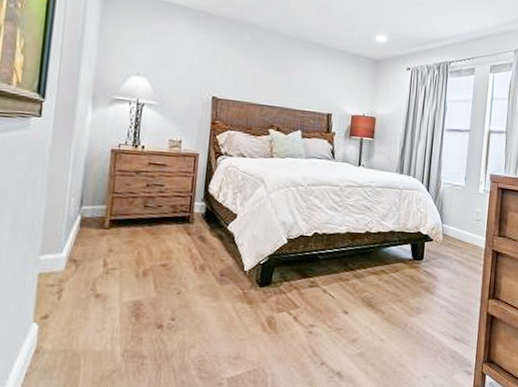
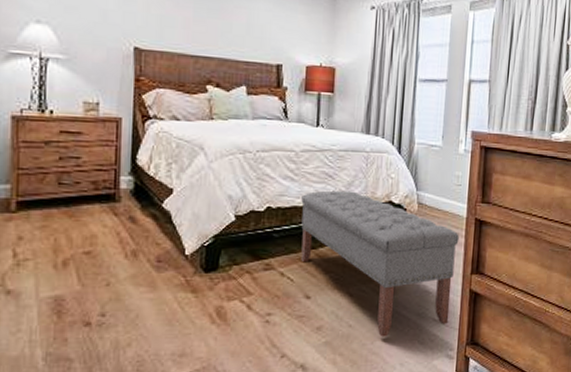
bench: none [341,221,478,352] -> present [301,190,459,337]

